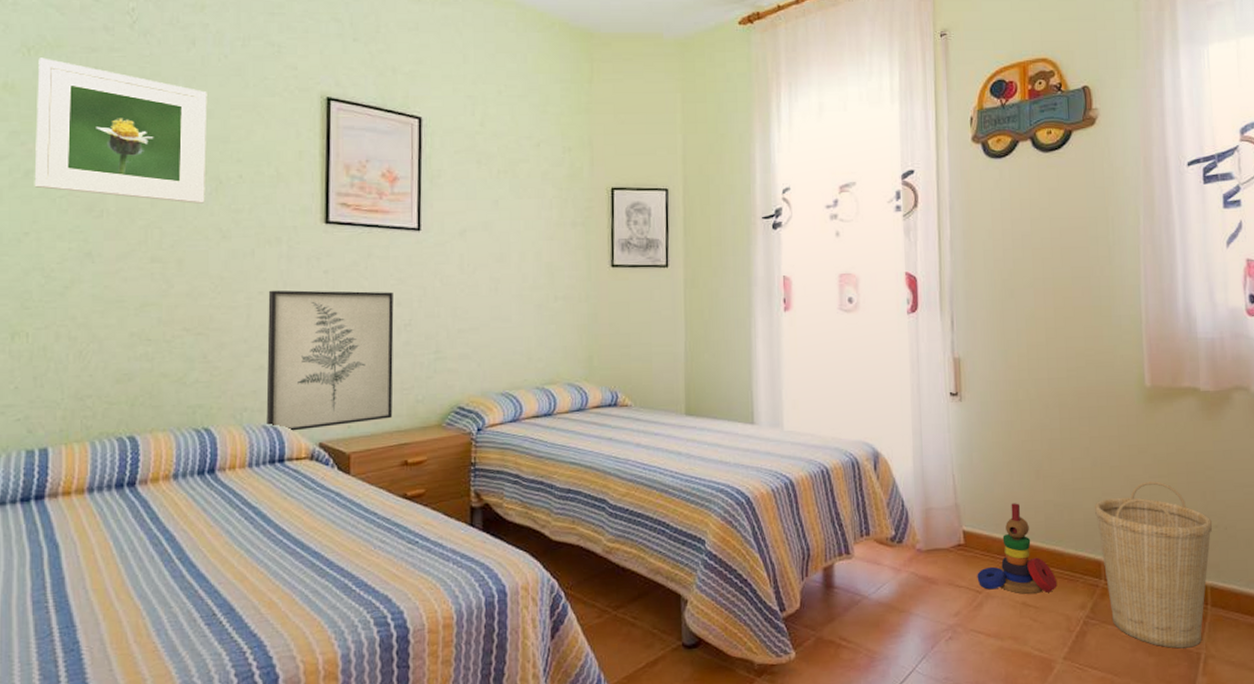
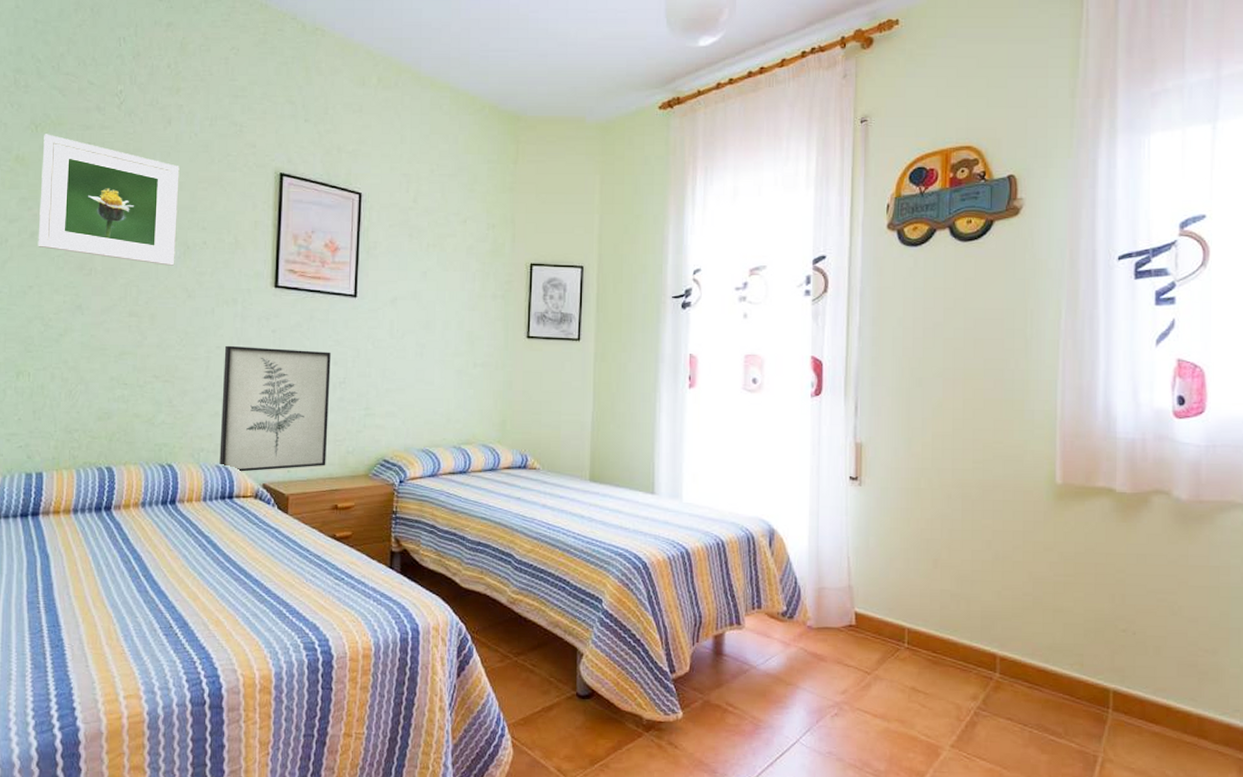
stacking toy: present [977,503,1058,594] -> none [867,589,949,680]
basket: present [1094,481,1213,649] -> none [992,579,1120,750]

